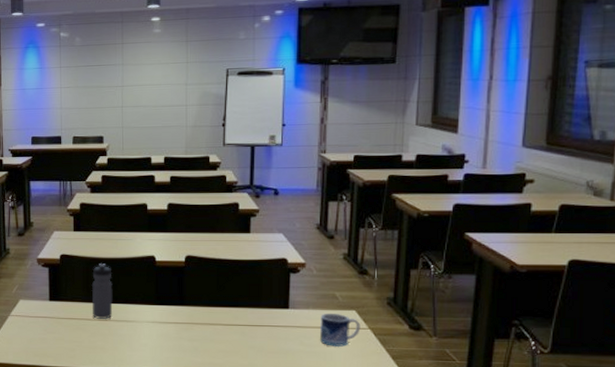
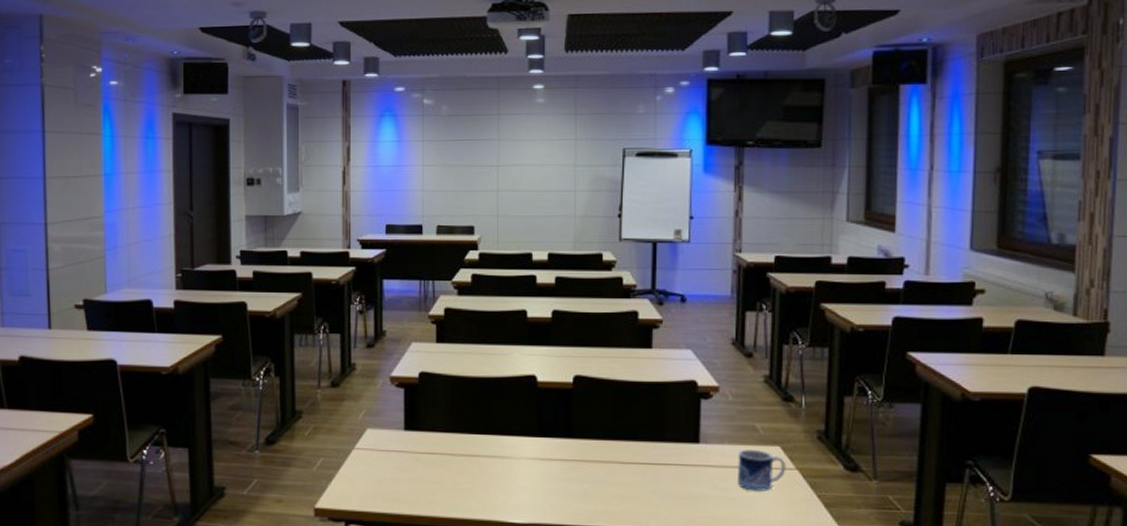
water bottle: present [91,264,113,320] -> none [457,384,484,455]

